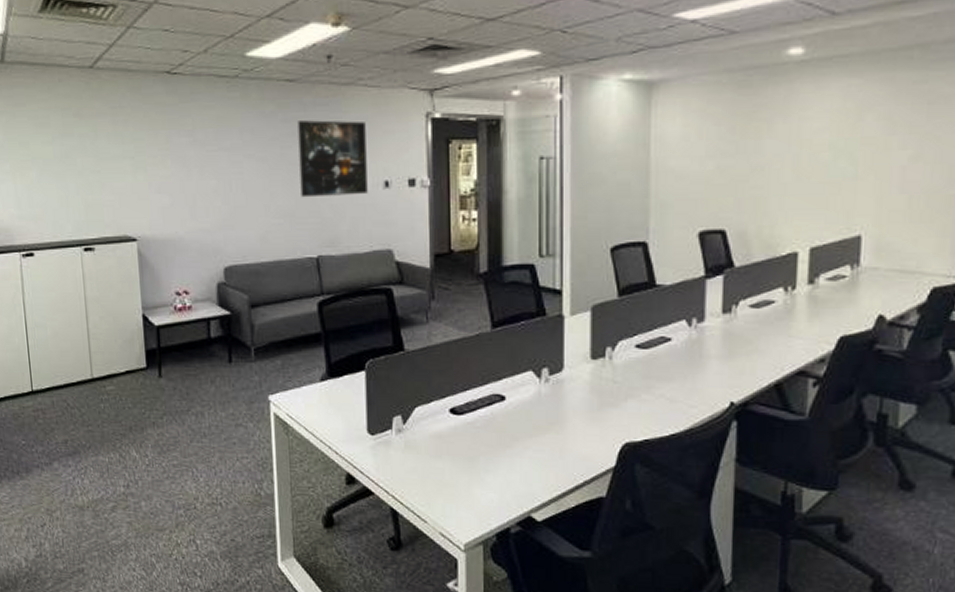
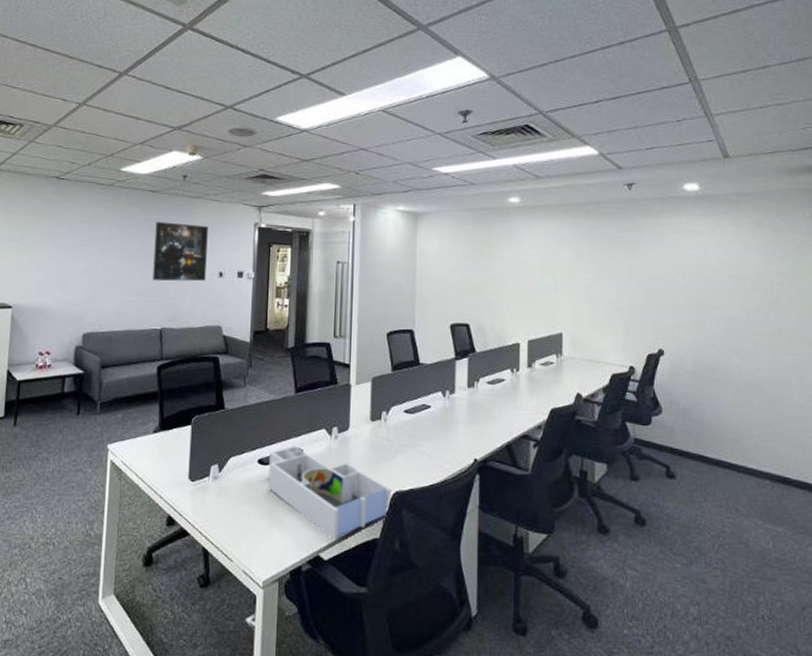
desk organizer: none [463,391,620,499] -> present [268,445,391,540]

